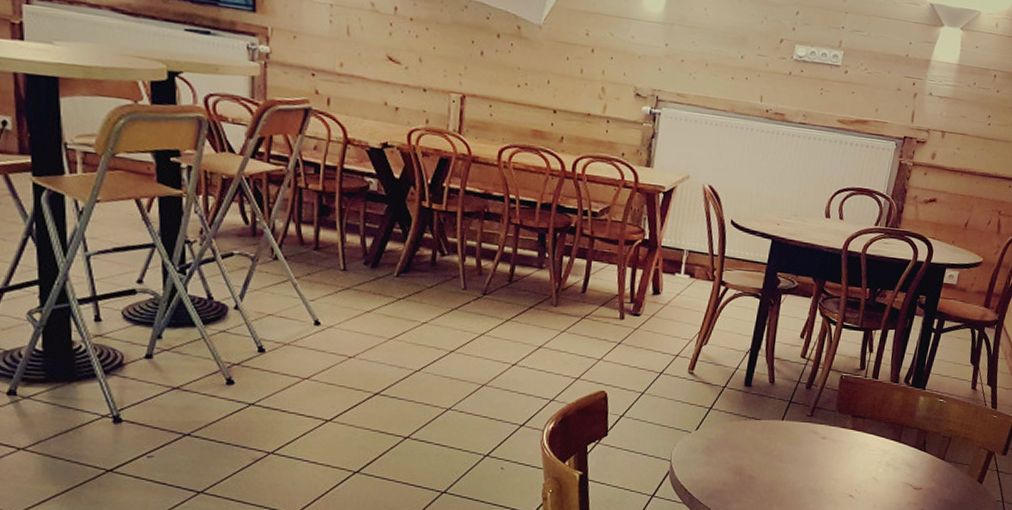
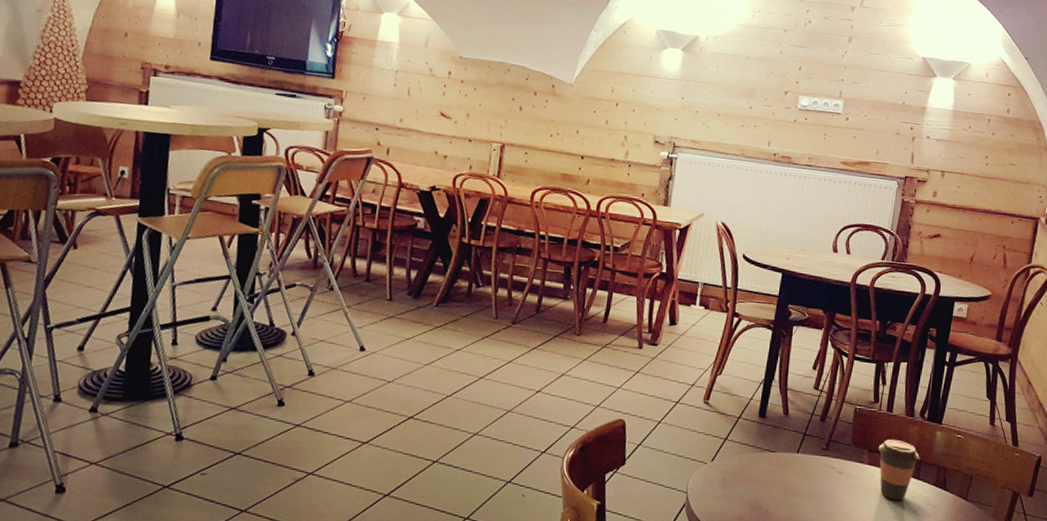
coffee cup: none [862,405,902,463] -> present [878,439,920,501]

